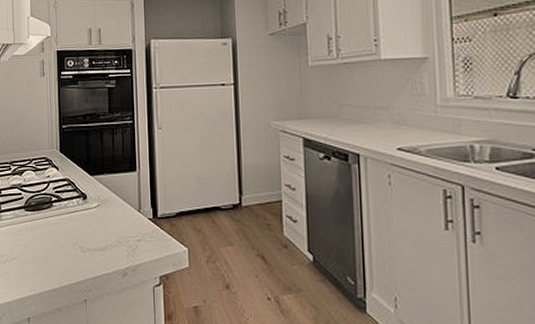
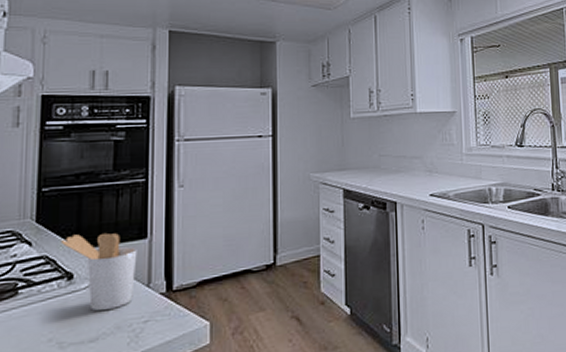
utensil holder: none [76,164,130,227] -> present [60,232,137,312]

